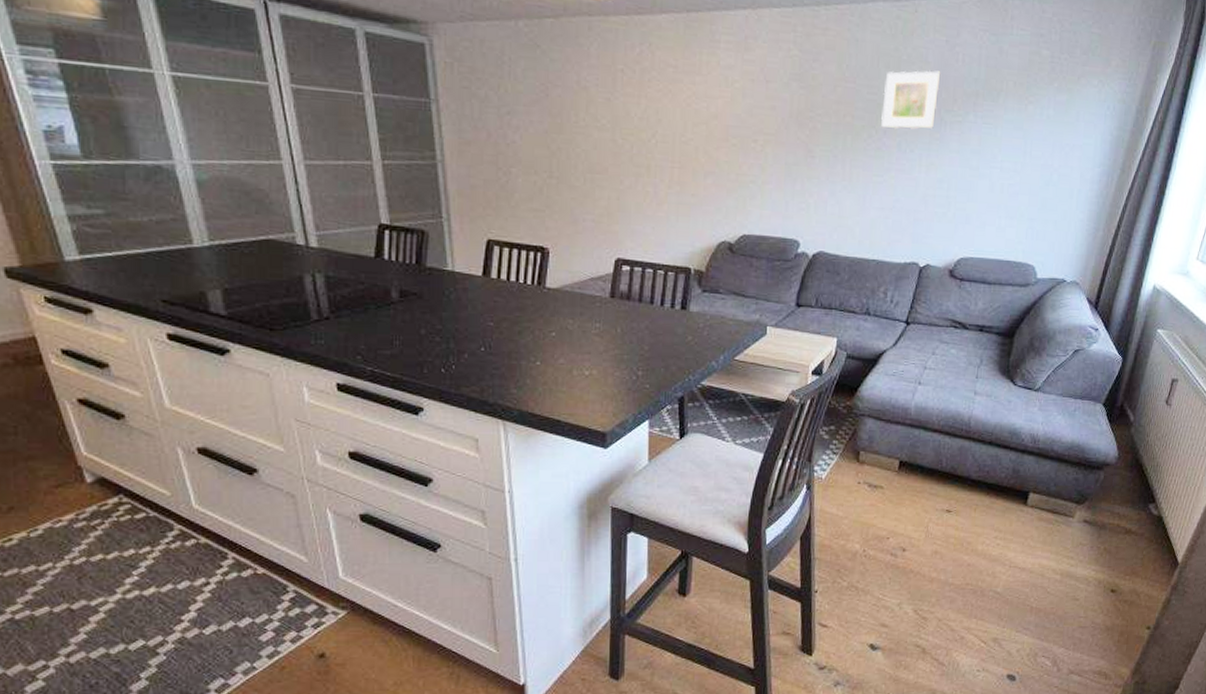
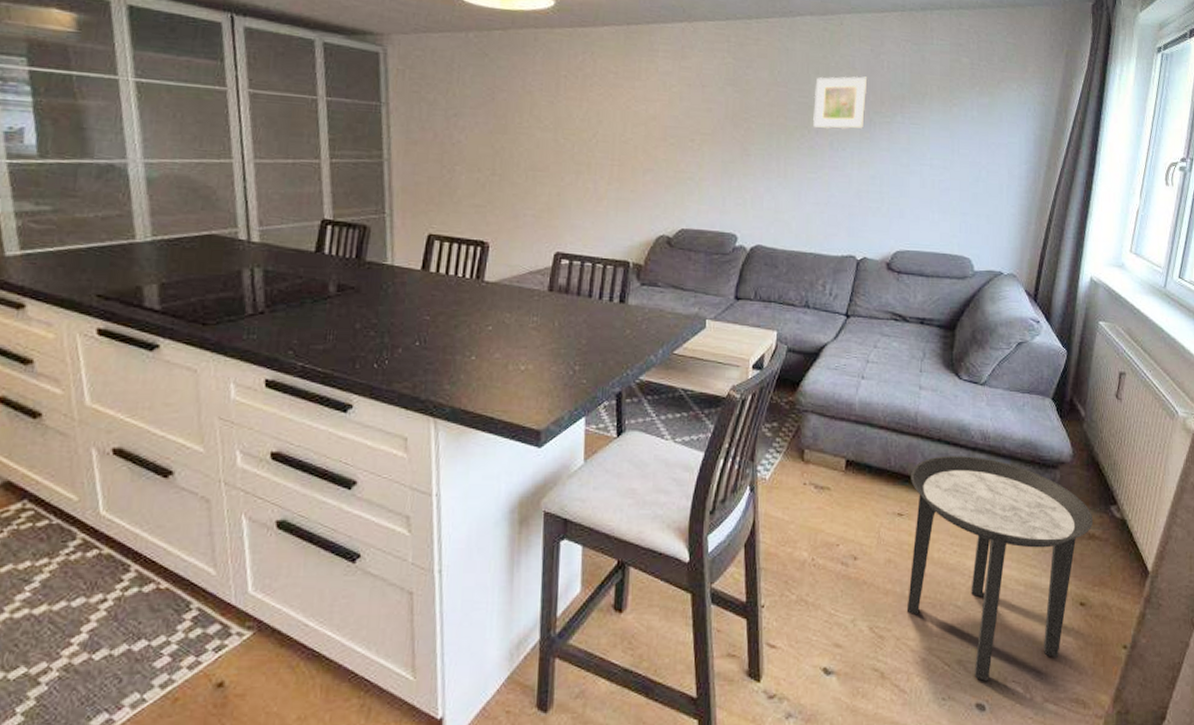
side table: none [949,457,1132,657] -> present [906,456,1094,682]

